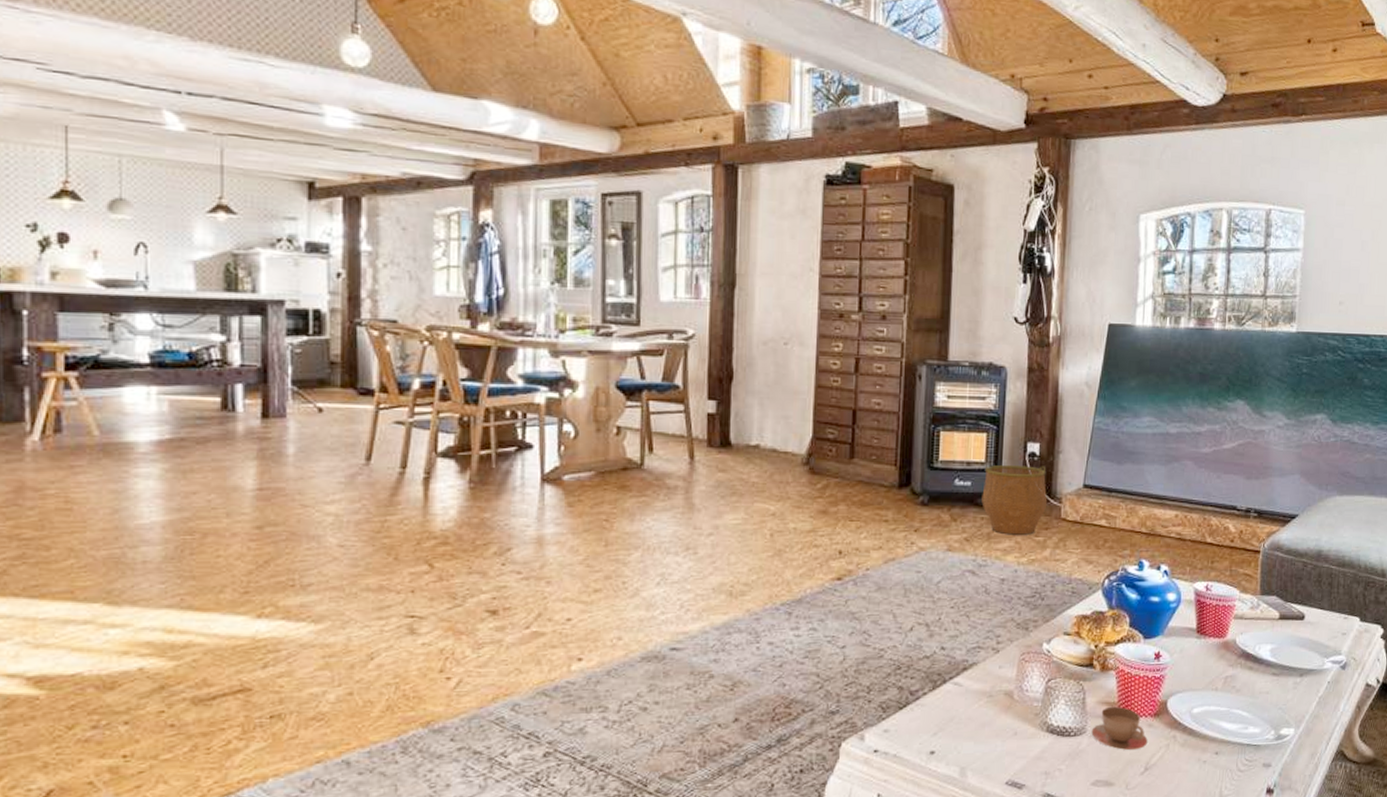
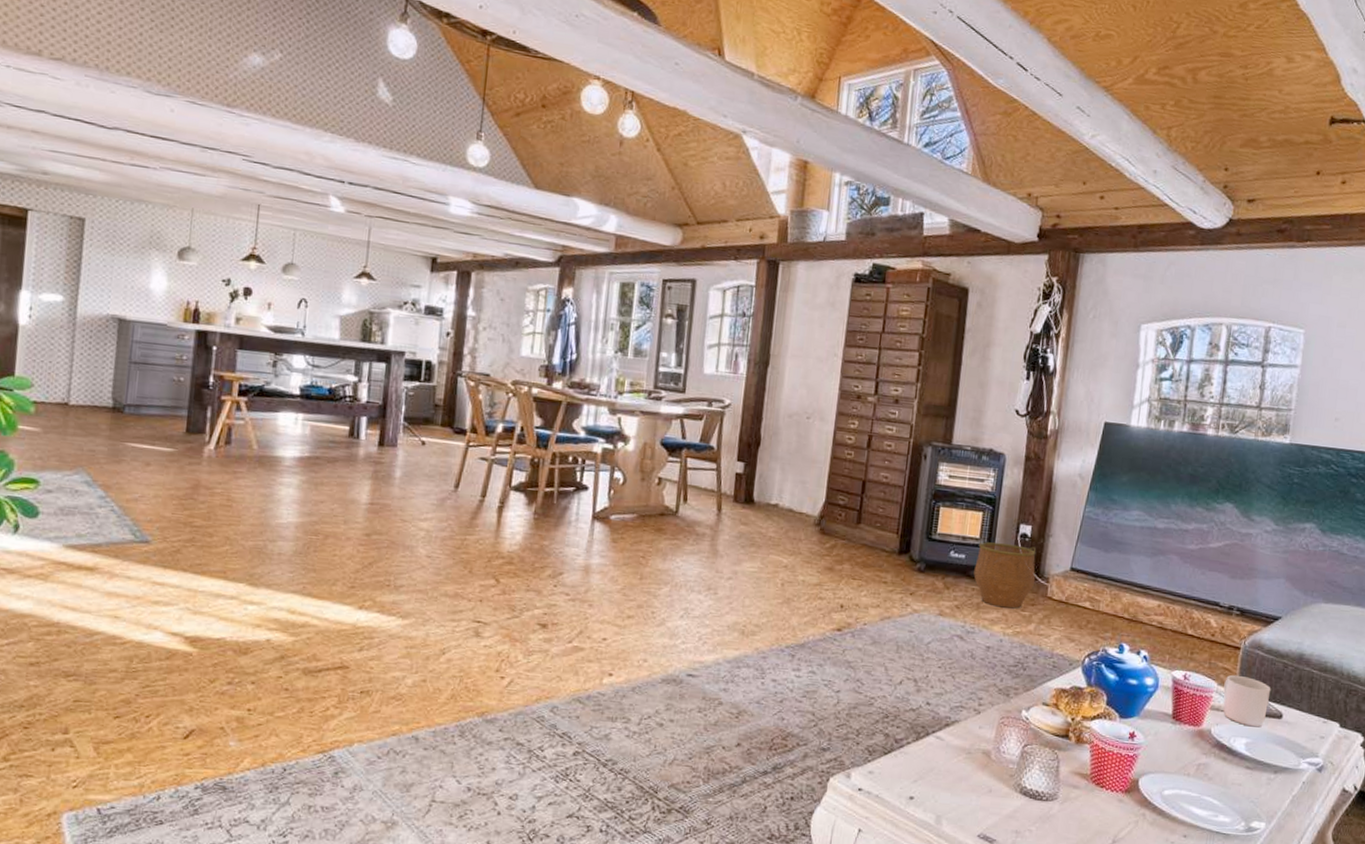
teacup: present [1091,706,1148,751] -> none [1062,777,1117,822]
mug: none [1246,579,1292,632] -> present [1222,674,1271,727]

